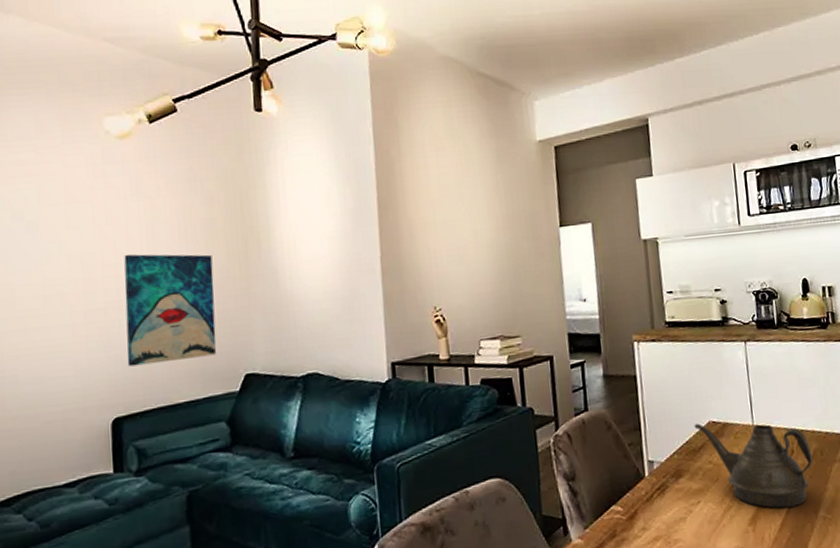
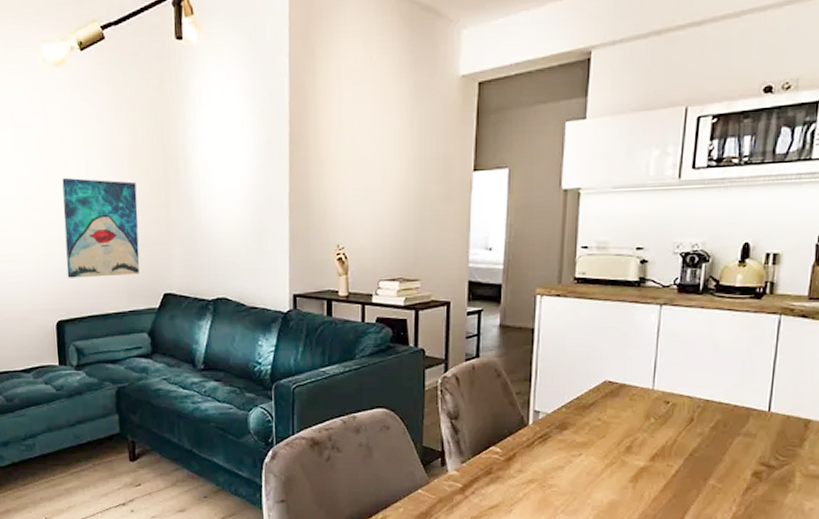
teapot: present [694,423,813,508] -> none [588,381,714,471]

